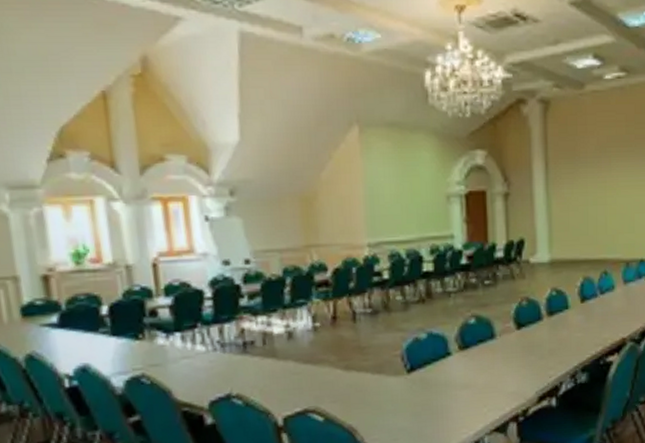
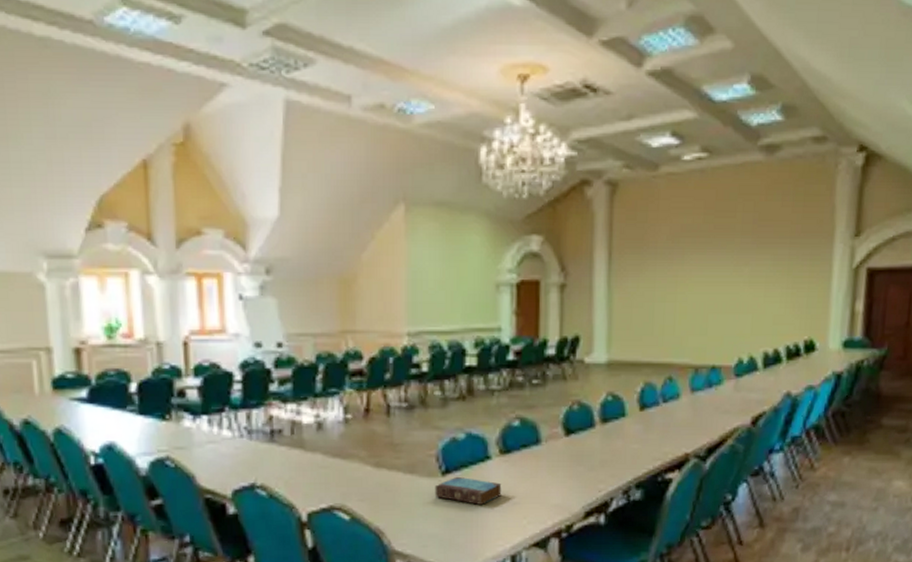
book: none [401,373,463,398] -> present [435,476,502,505]

